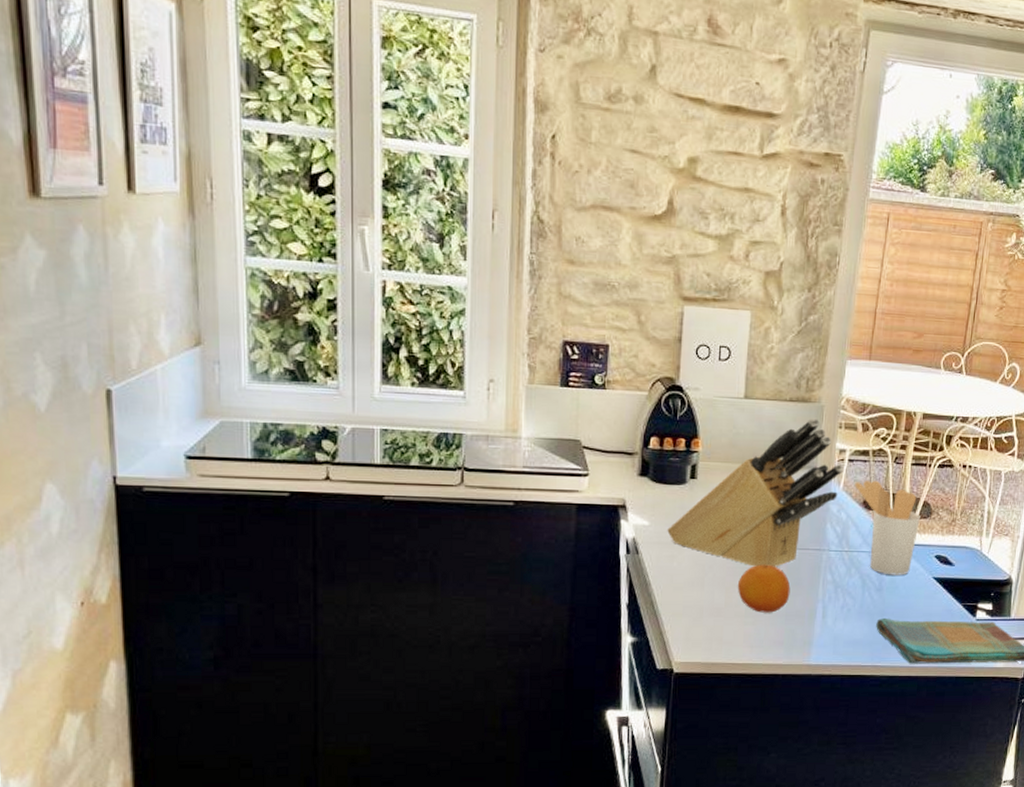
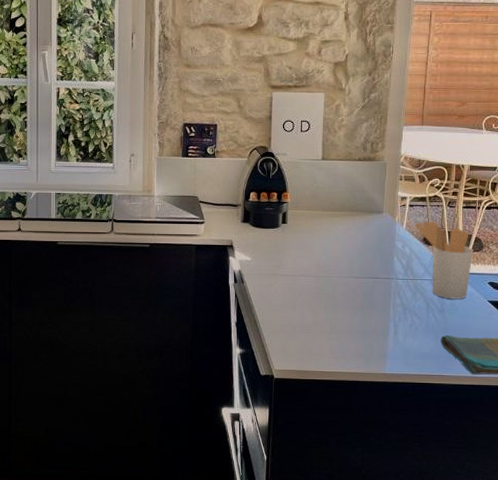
knife block: present [667,417,843,567] -> none [265,172,405,293]
fruit: present [737,564,791,613] -> none [322,291,366,330]

